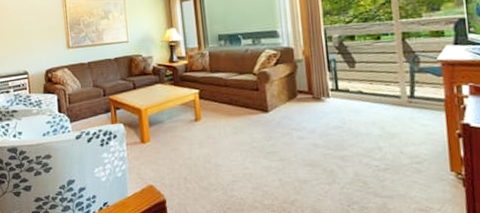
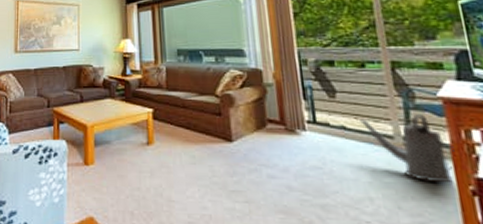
watering can: none [374,75,448,131] -> present [359,114,455,184]

